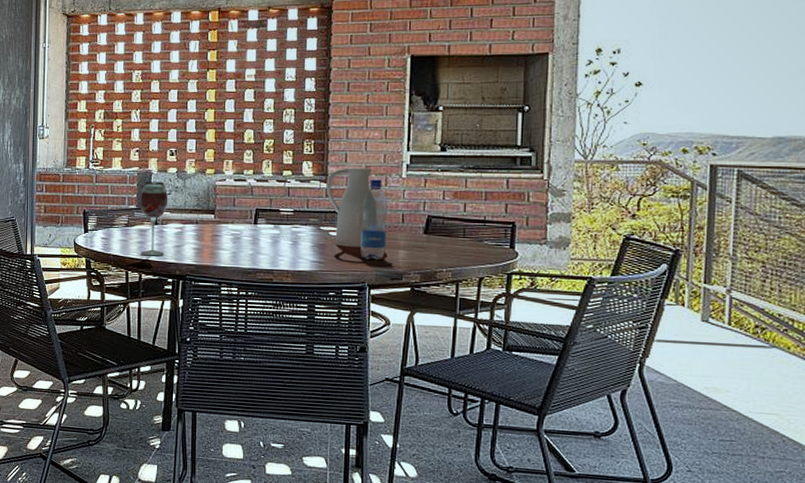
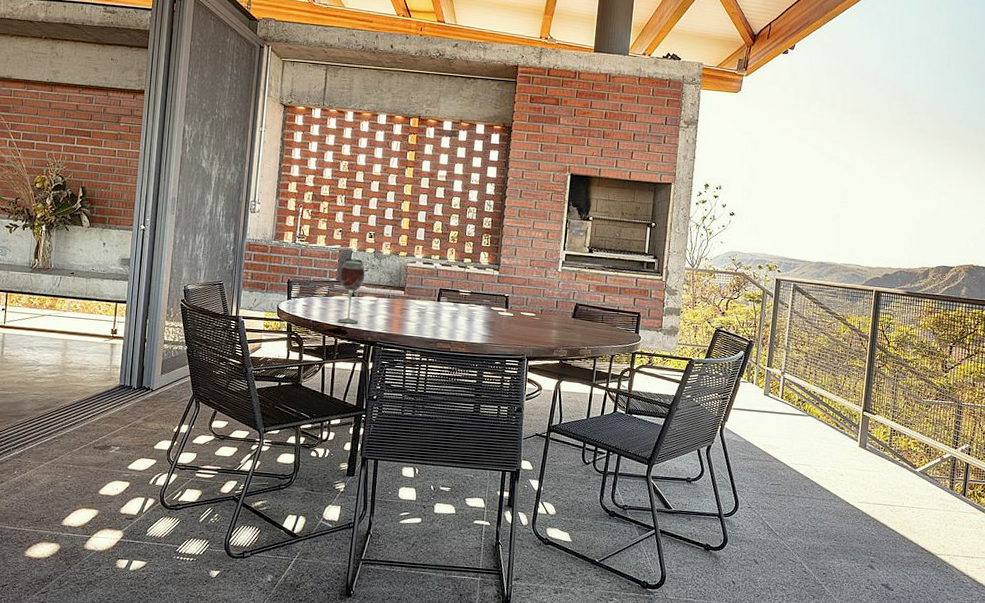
ceramic pitcher: present [326,168,373,247] -> none [498,260,536,326]
bottle: present [359,179,388,260] -> none [522,271,546,337]

